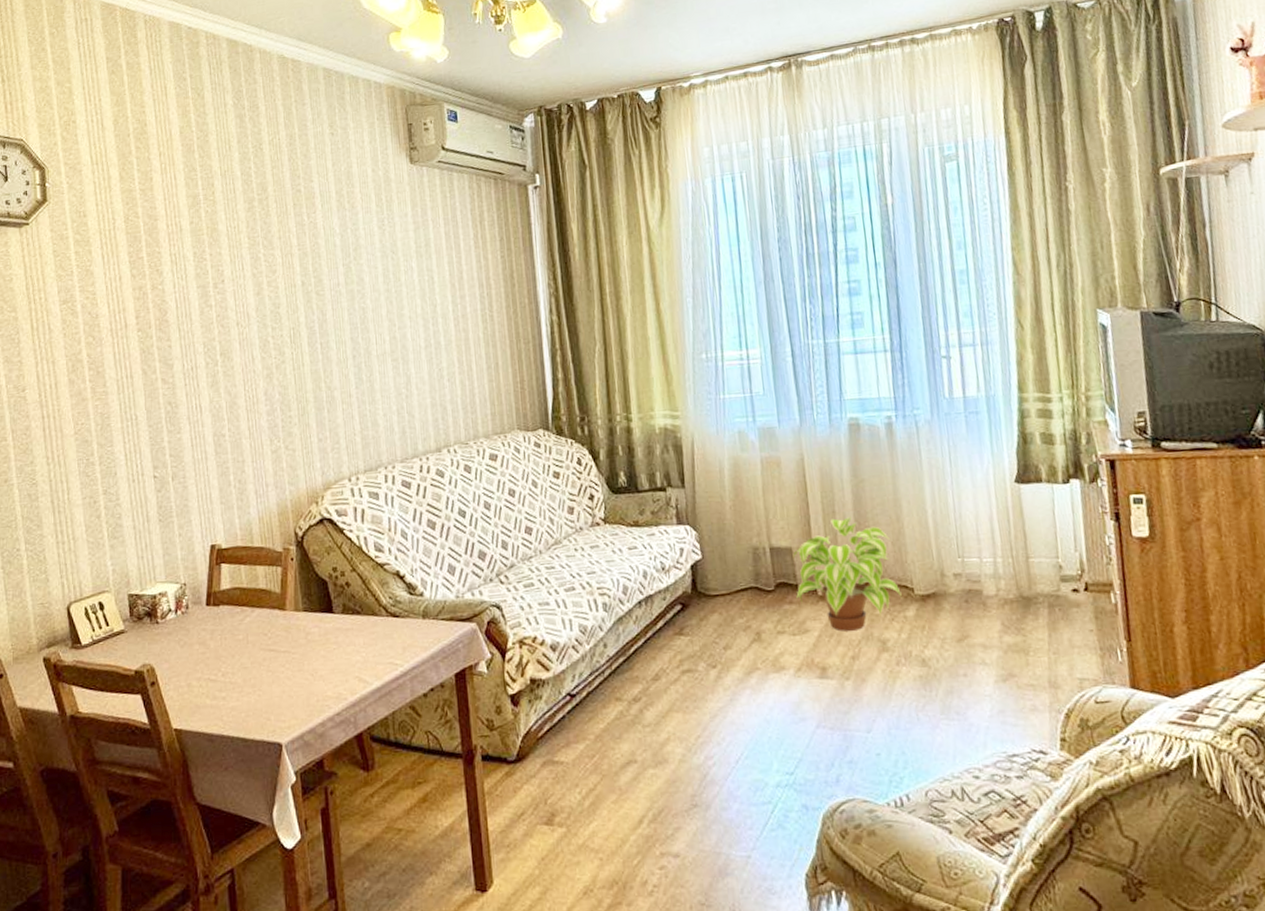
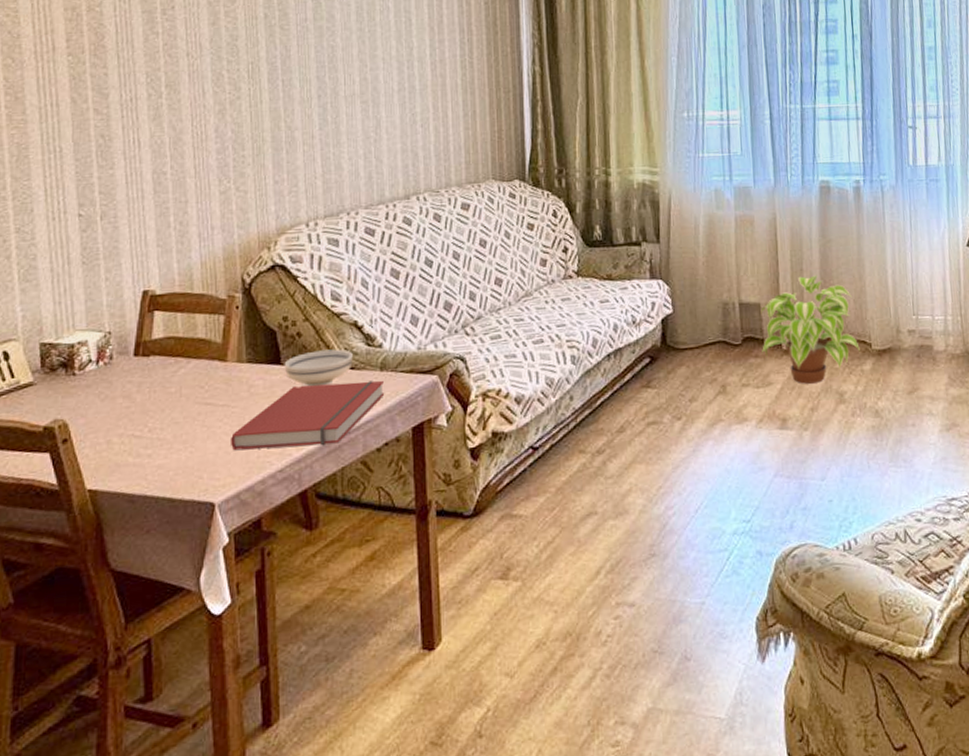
book: none [293,628,428,695] -> present [231,381,385,451]
bowl: none [336,598,397,633] -> present [284,349,353,386]

